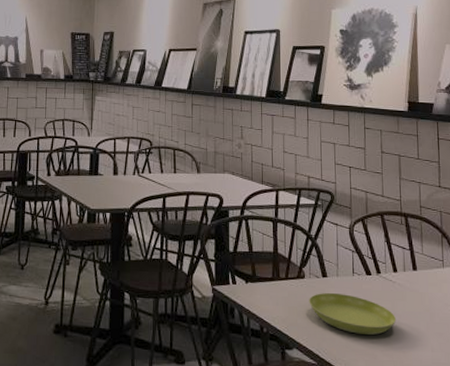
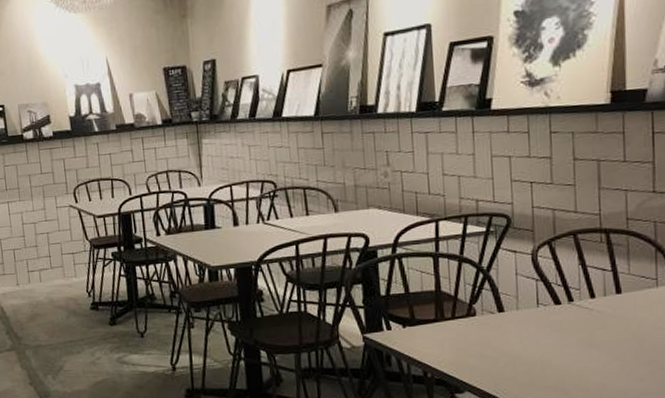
saucer: present [309,292,397,336] -> none [482,328,595,371]

